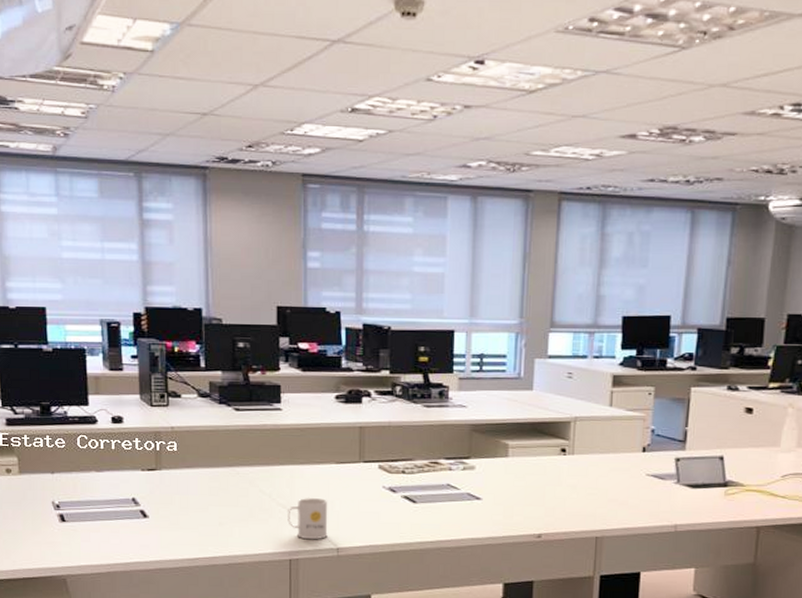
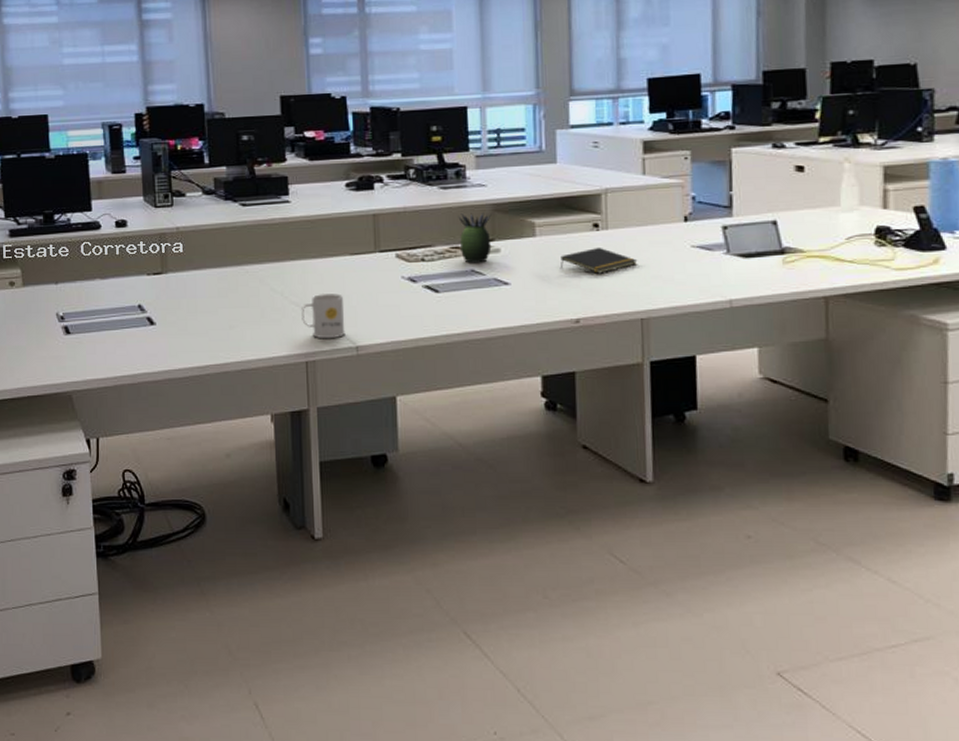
succulent plant: none [438,431,470,478] -> present [458,213,492,263]
notepad: none [527,470,598,495] -> present [560,247,638,274]

